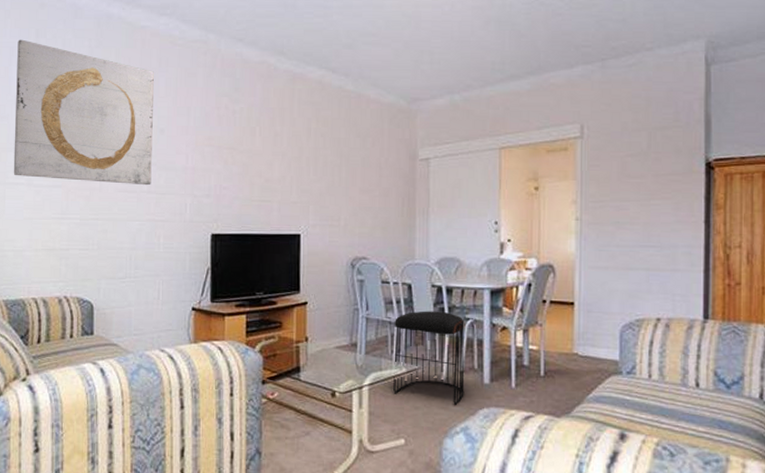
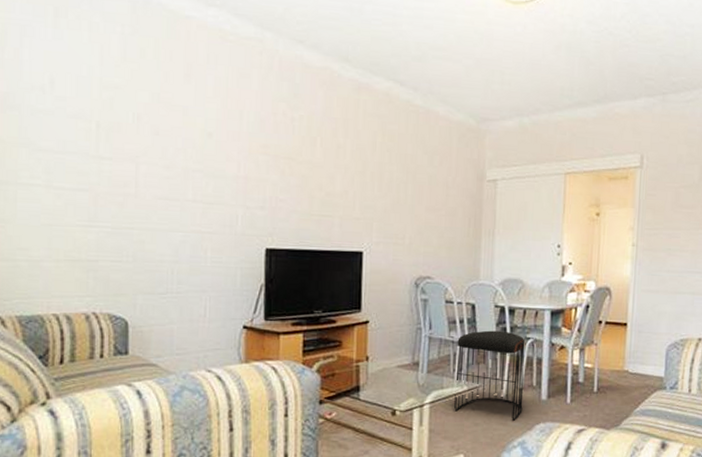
wall art: present [13,39,154,186] -> none [27,17,201,194]

